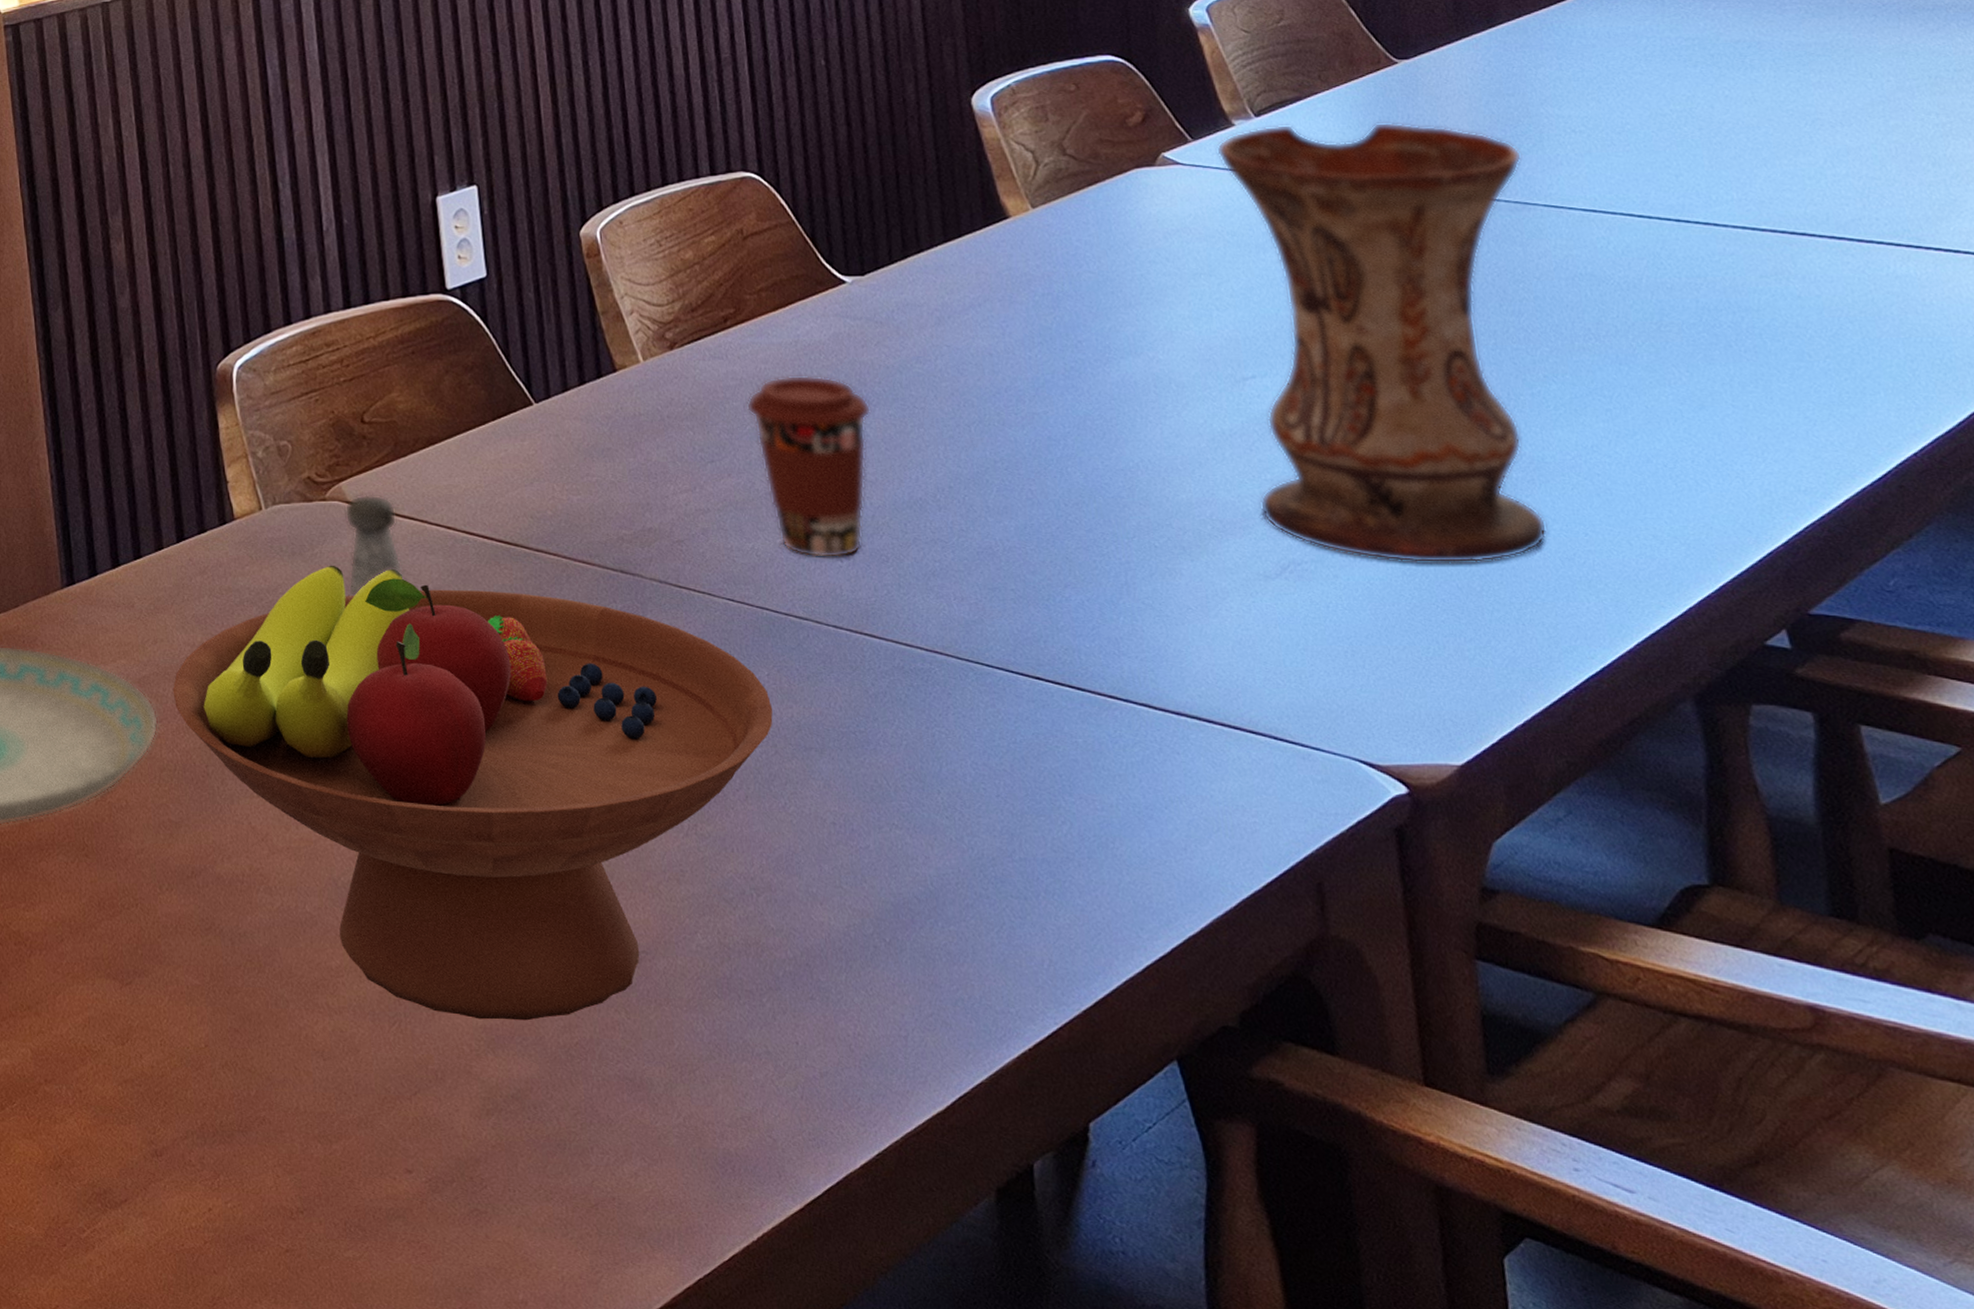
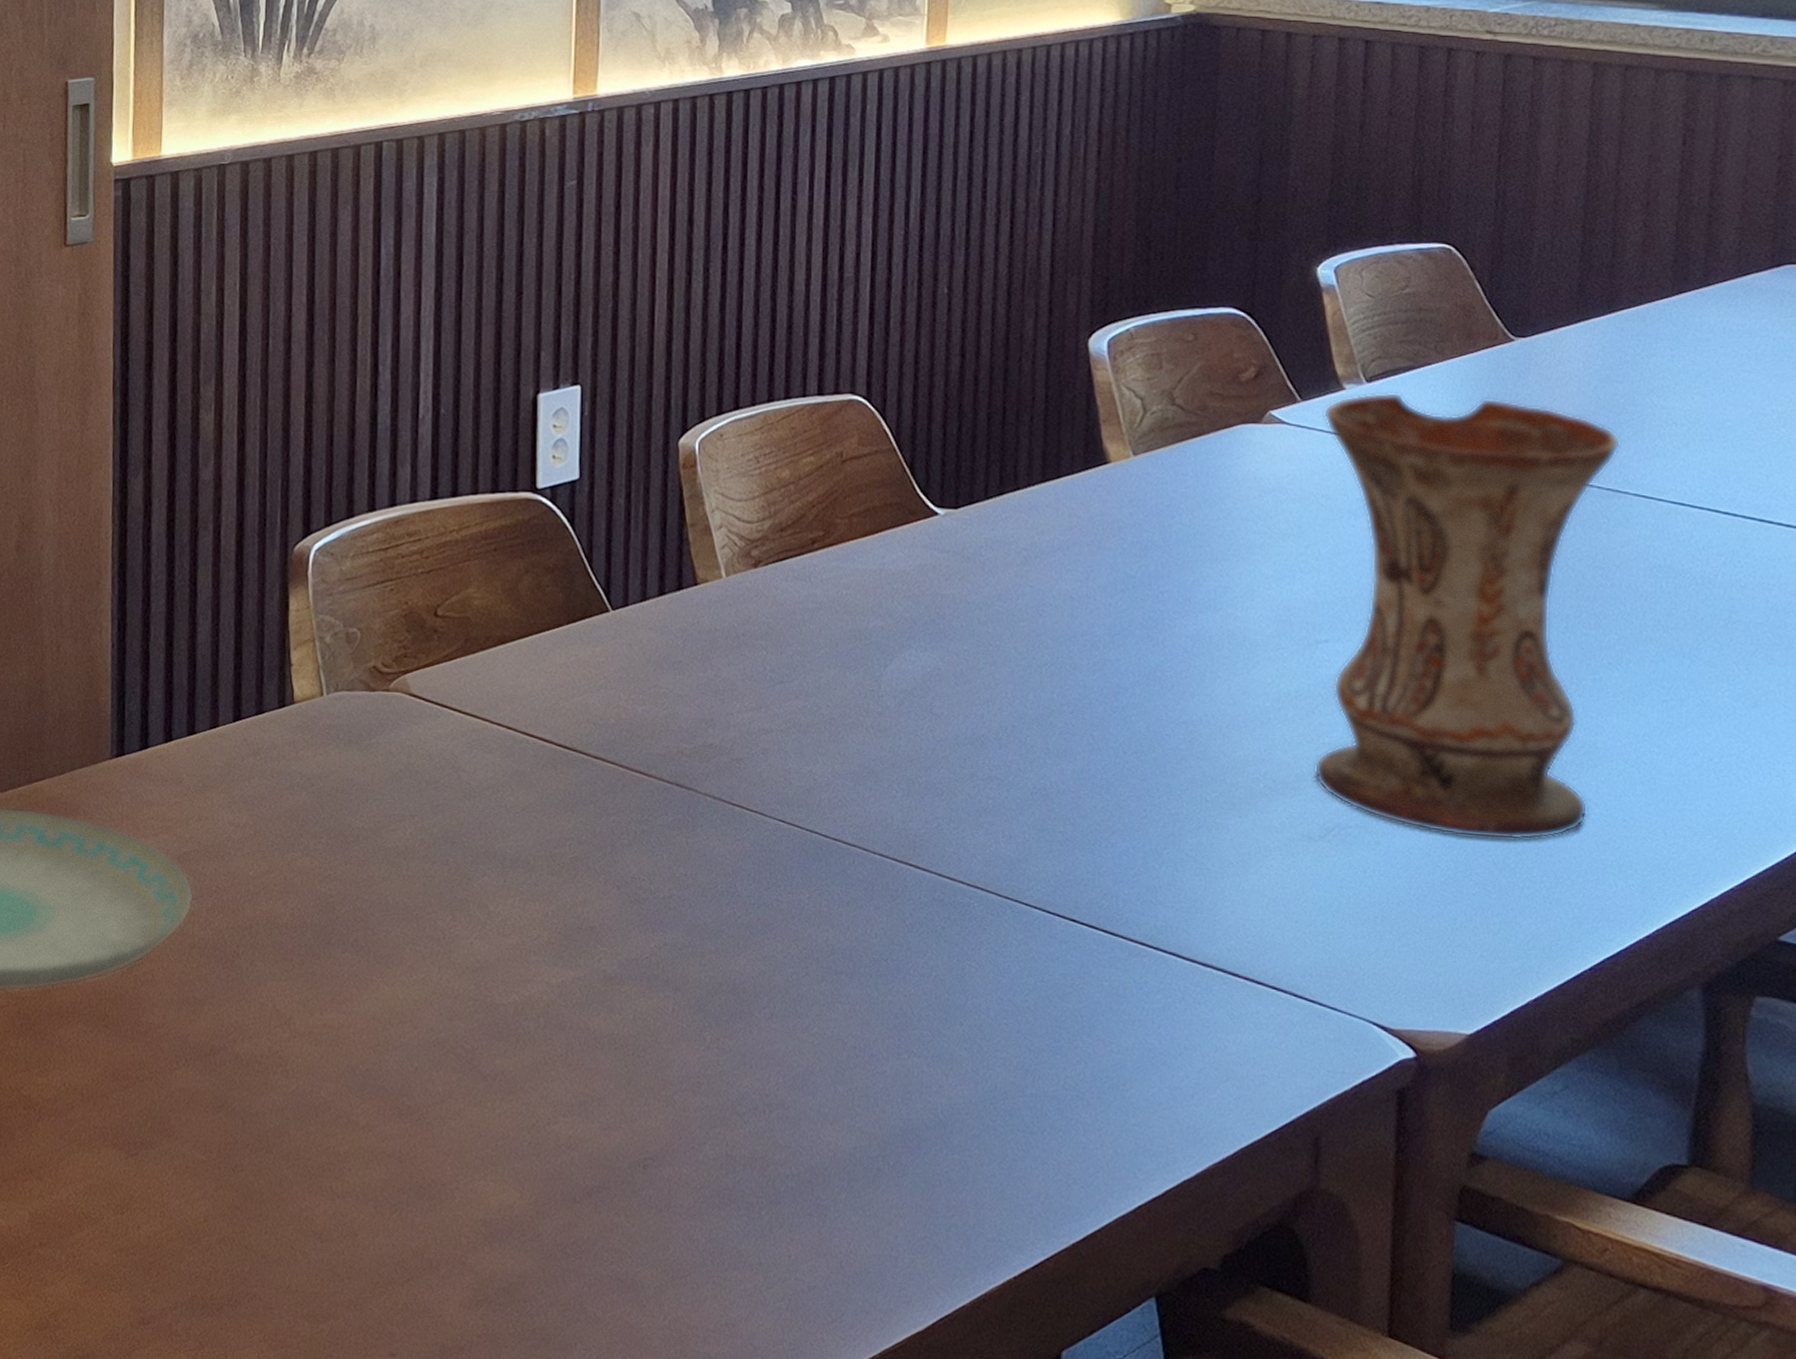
fruit bowl: present [172,565,773,1021] -> none [212,756,810,1217]
salt shaker: present [344,495,404,597] -> none [399,688,460,789]
coffee cup: present [746,375,872,559] -> none [822,603,947,788]

